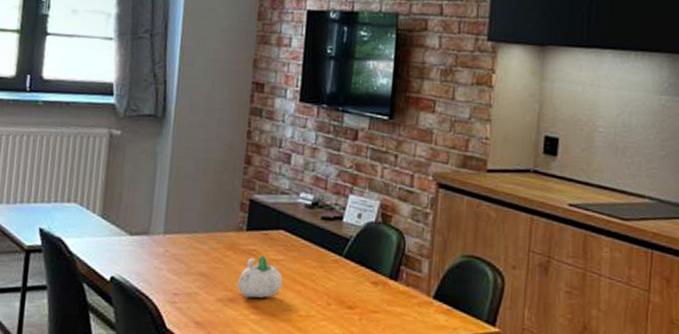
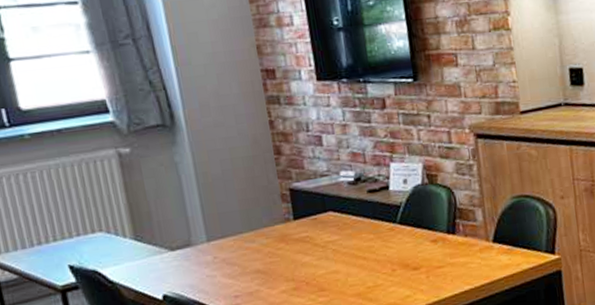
succulent planter: present [237,255,282,298] -> none [297,239,343,283]

